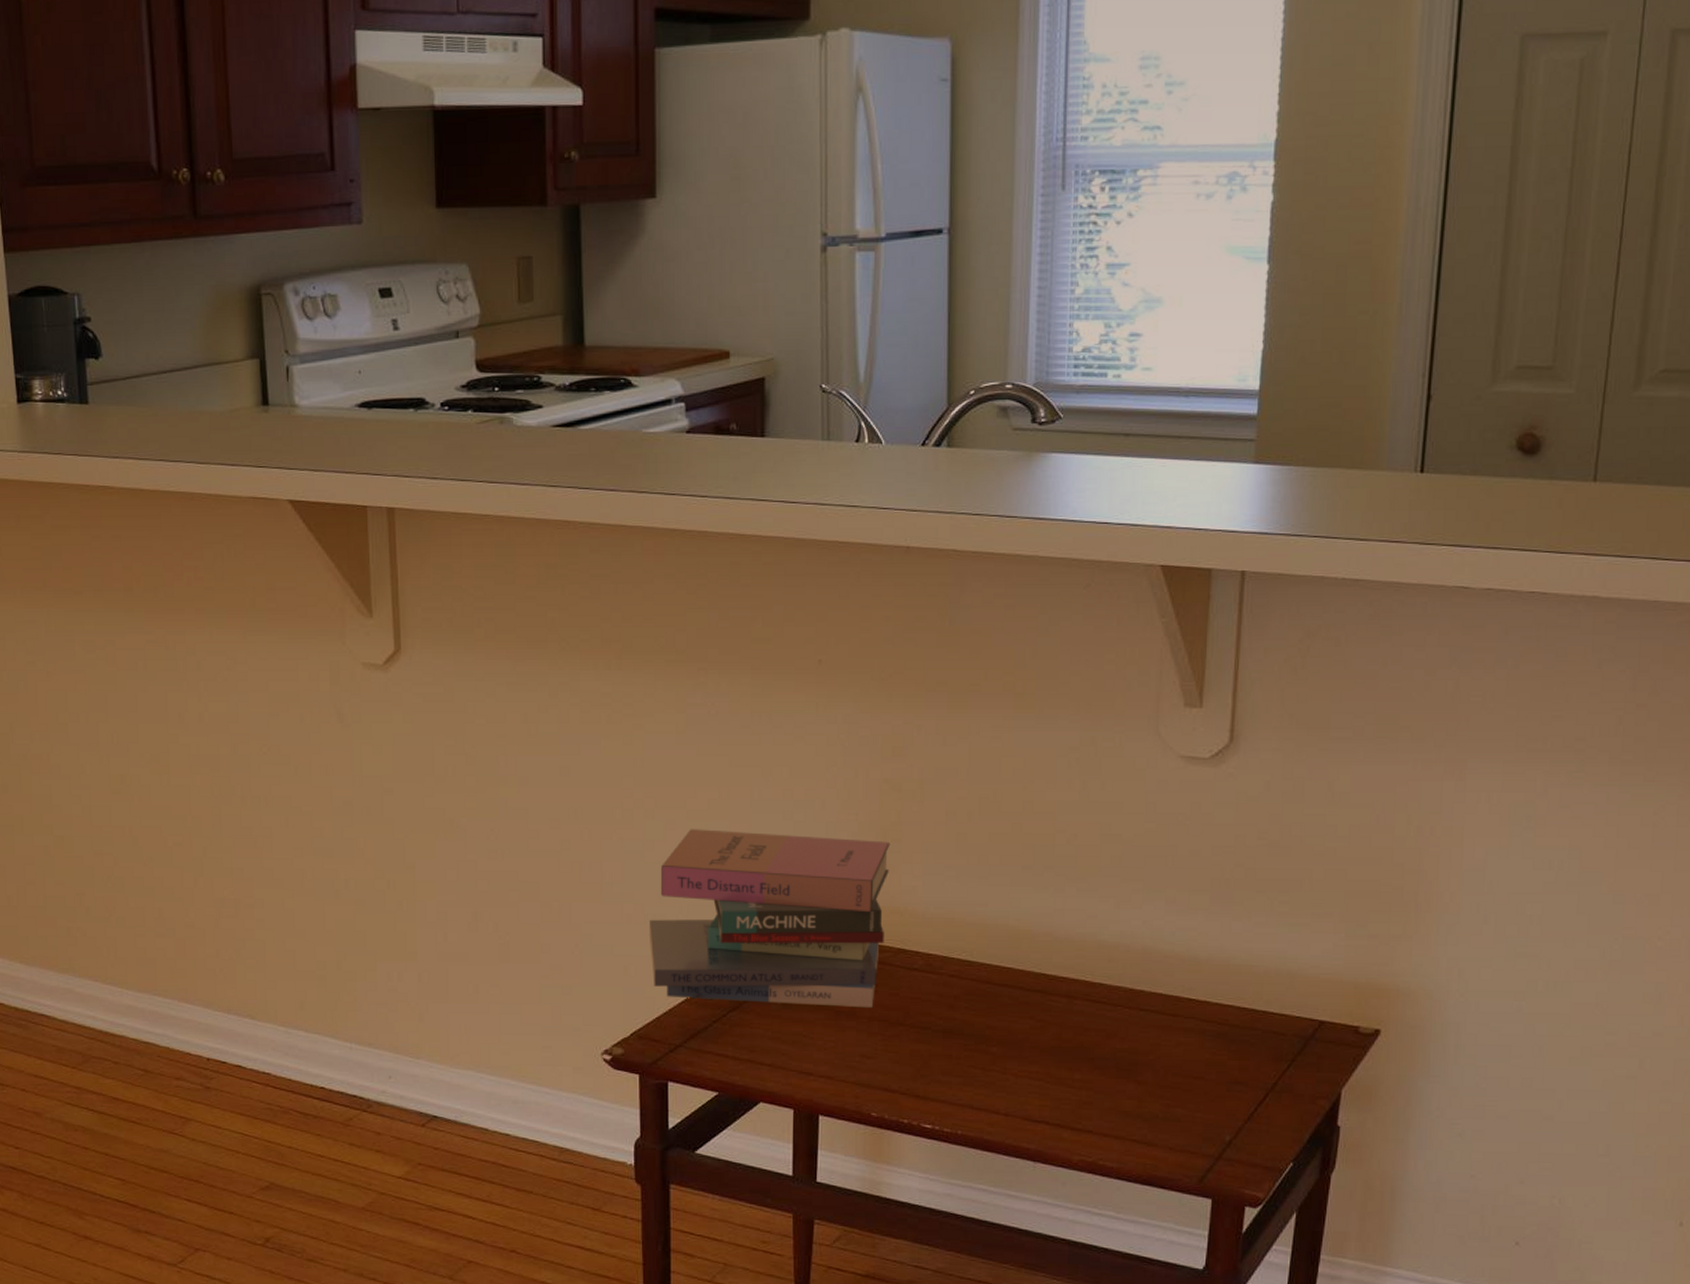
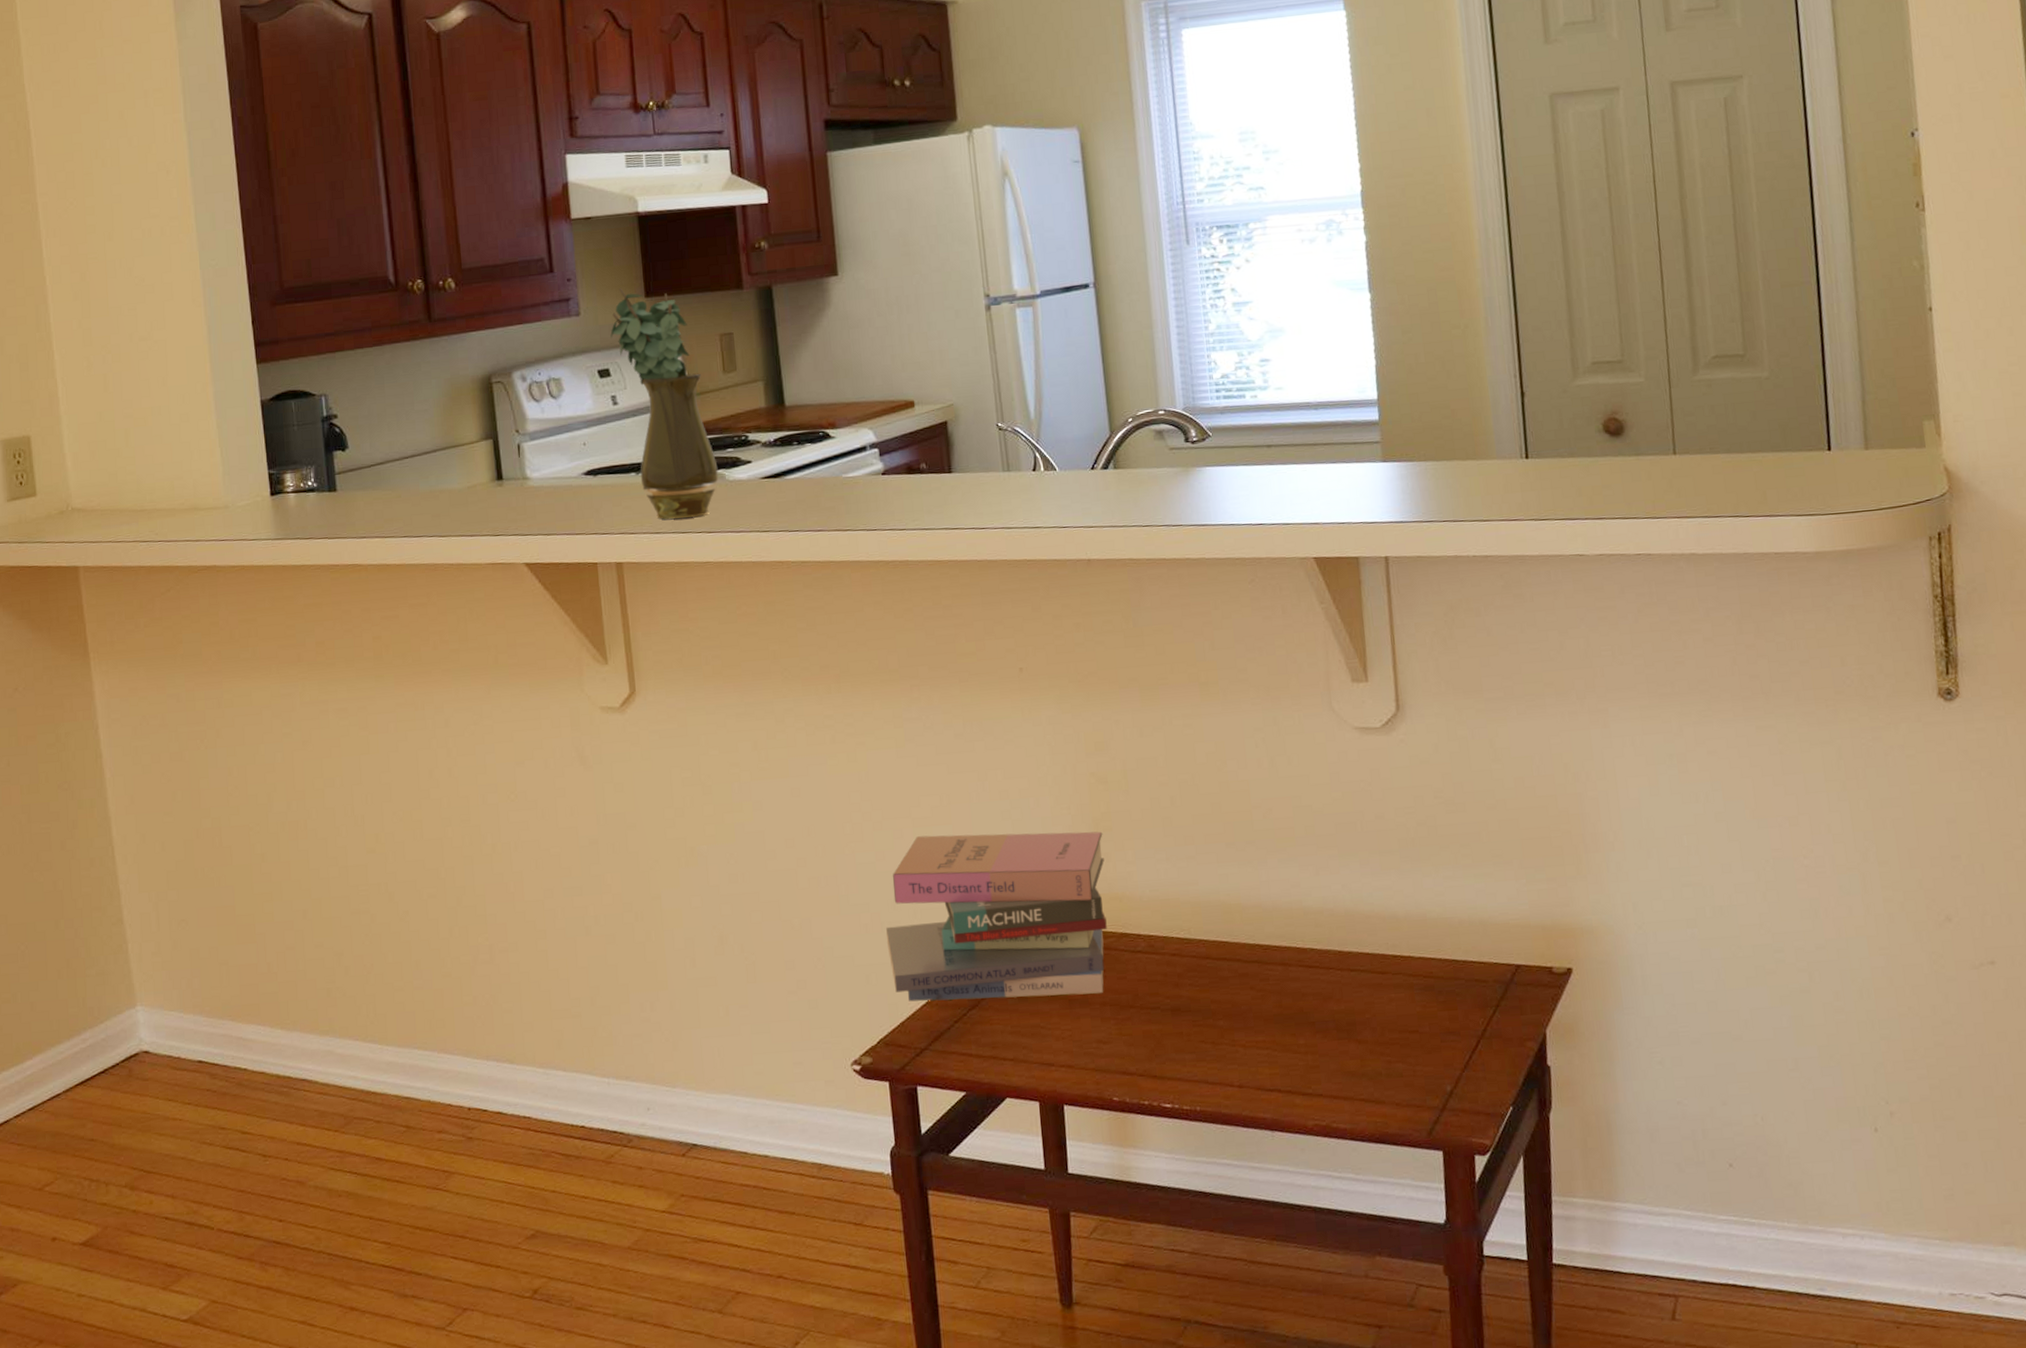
vase: none [395,195,505,464] -> present [610,288,719,519]

